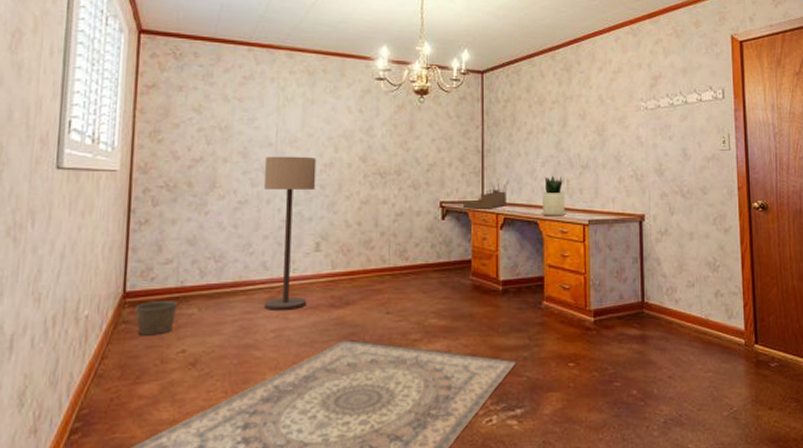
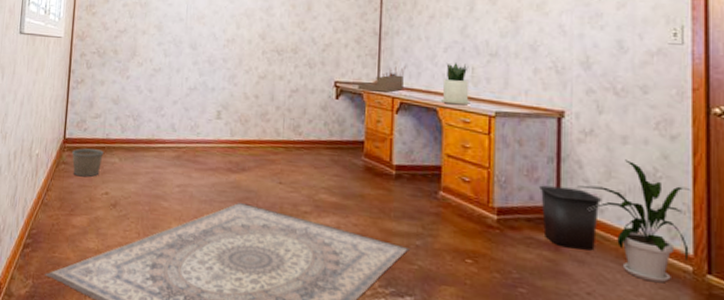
floor lamp: present [263,156,317,310] -> none [172,30,221,170]
waste bin: none [627,284,677,339] -> present [539,185,602,251]
house plant: none [656,253,742,358] -> present [576,159,691,283]

